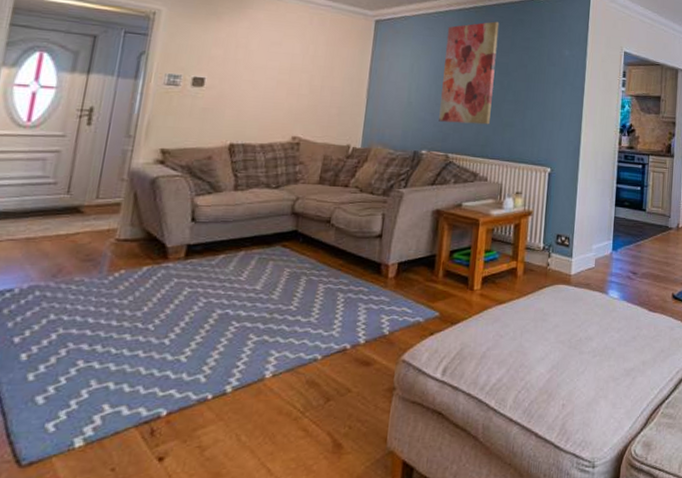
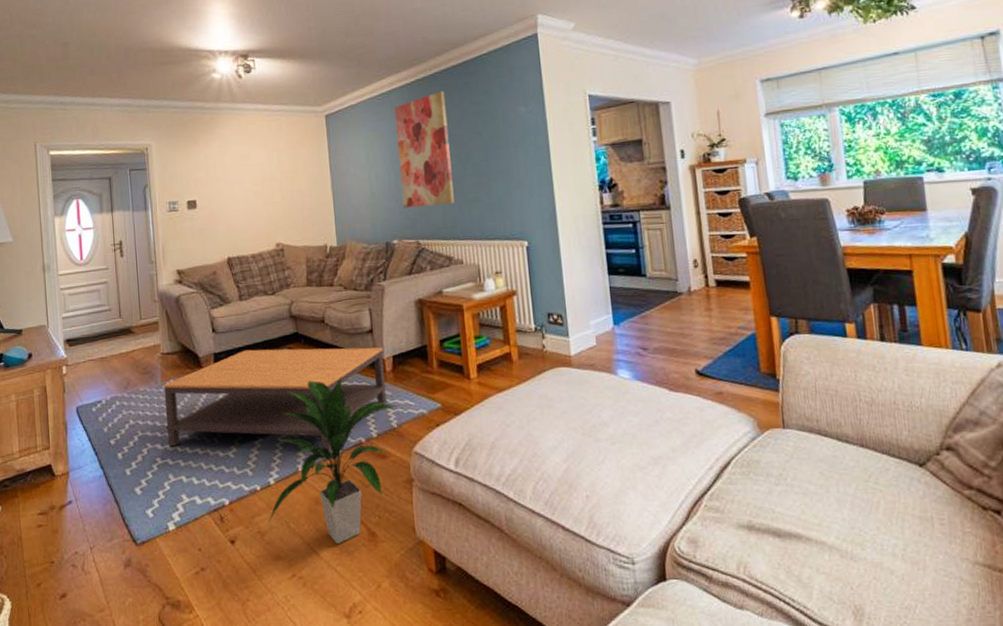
coffee table: none [99,243,390,358] -> present [163,347,387,452]
indoor plant: none [213,280,393,458] -> present [268,376,398,545]

